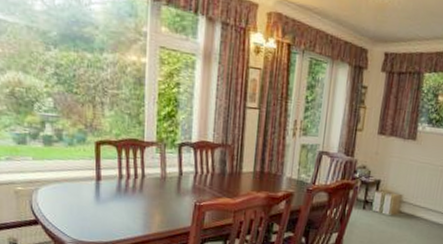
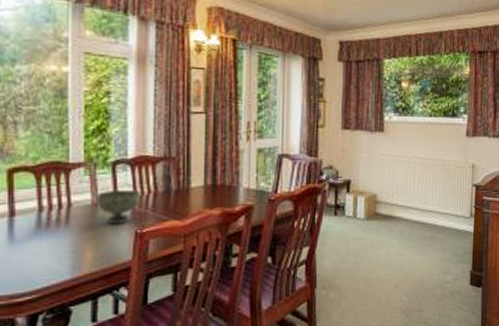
bowl: none [164,167,201,196] -> present [96,189,141,225]

